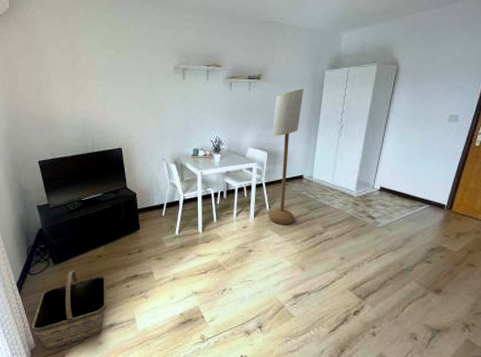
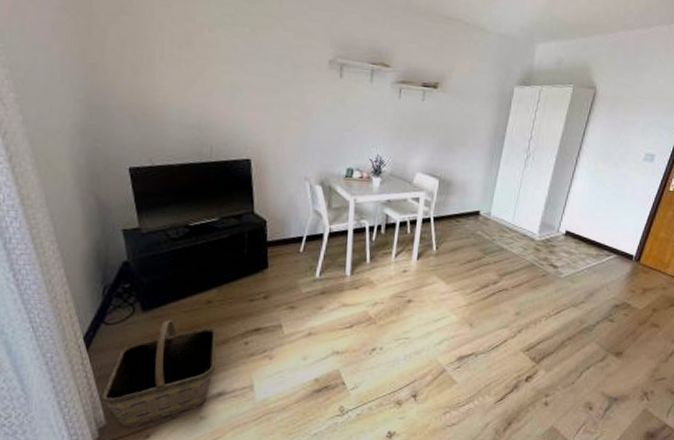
floor lamp: present [269,88,304,225] -> none [435,105,488,271]

